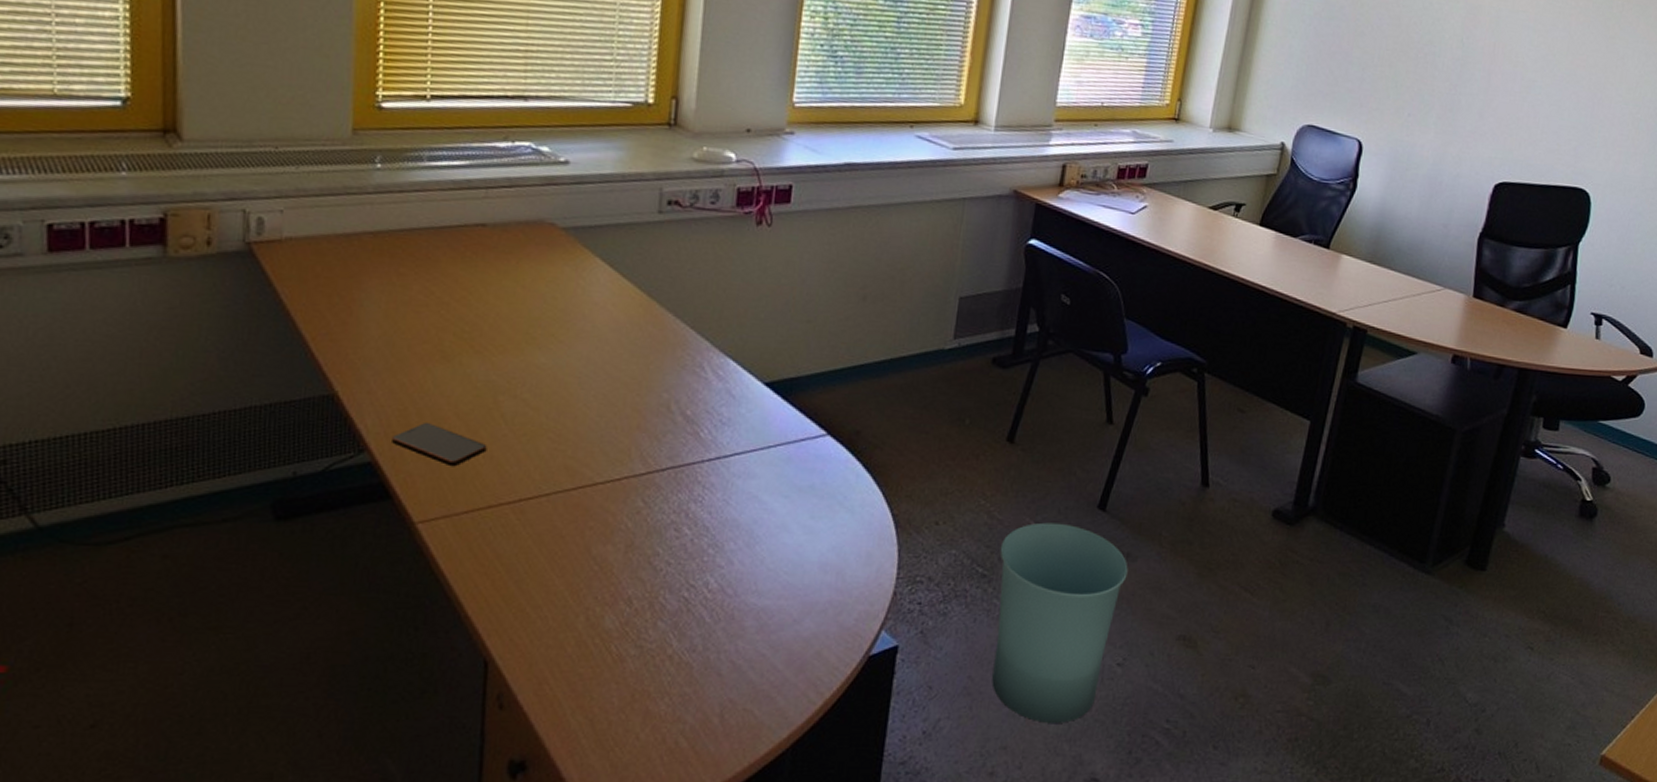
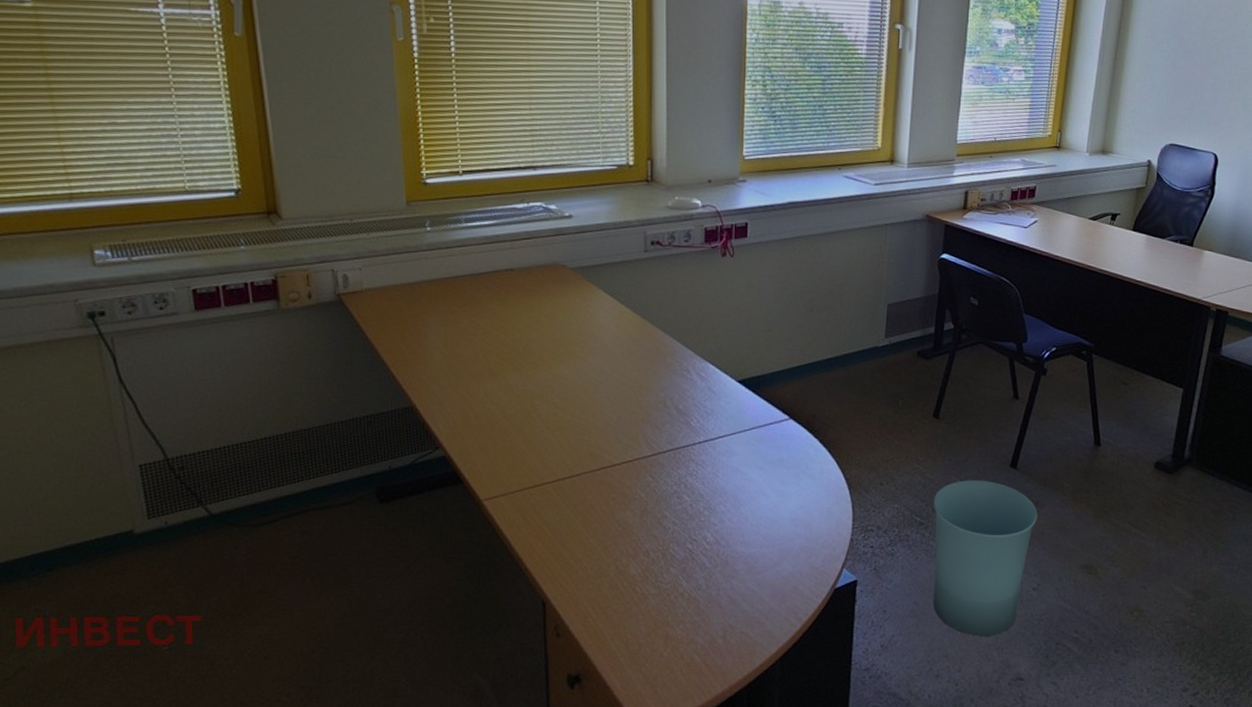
phone: present [392,423,488,466] -> none [459,425,530,456]

